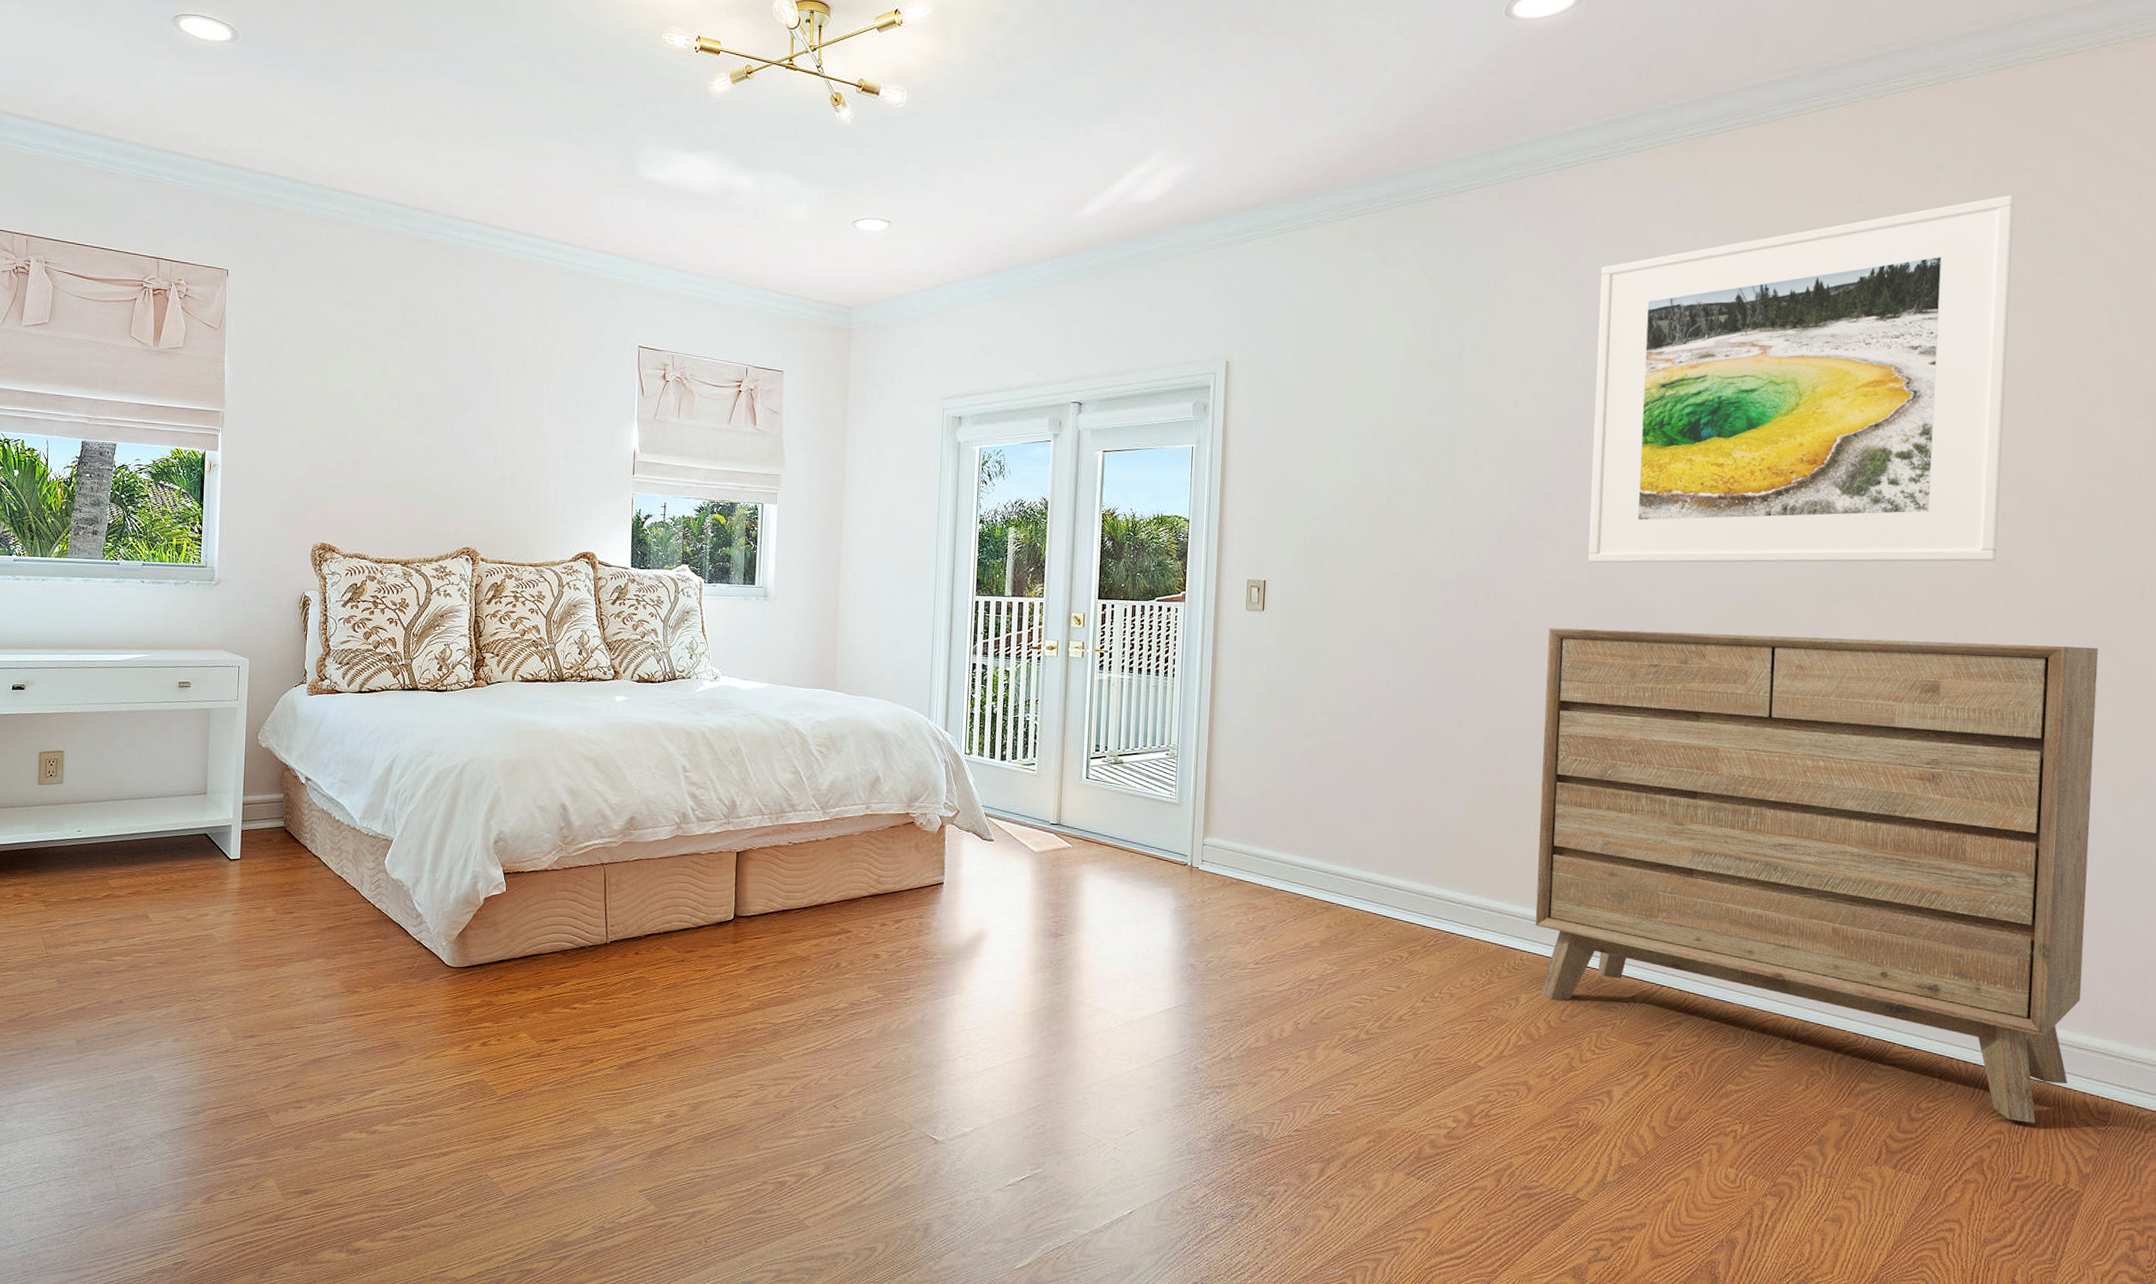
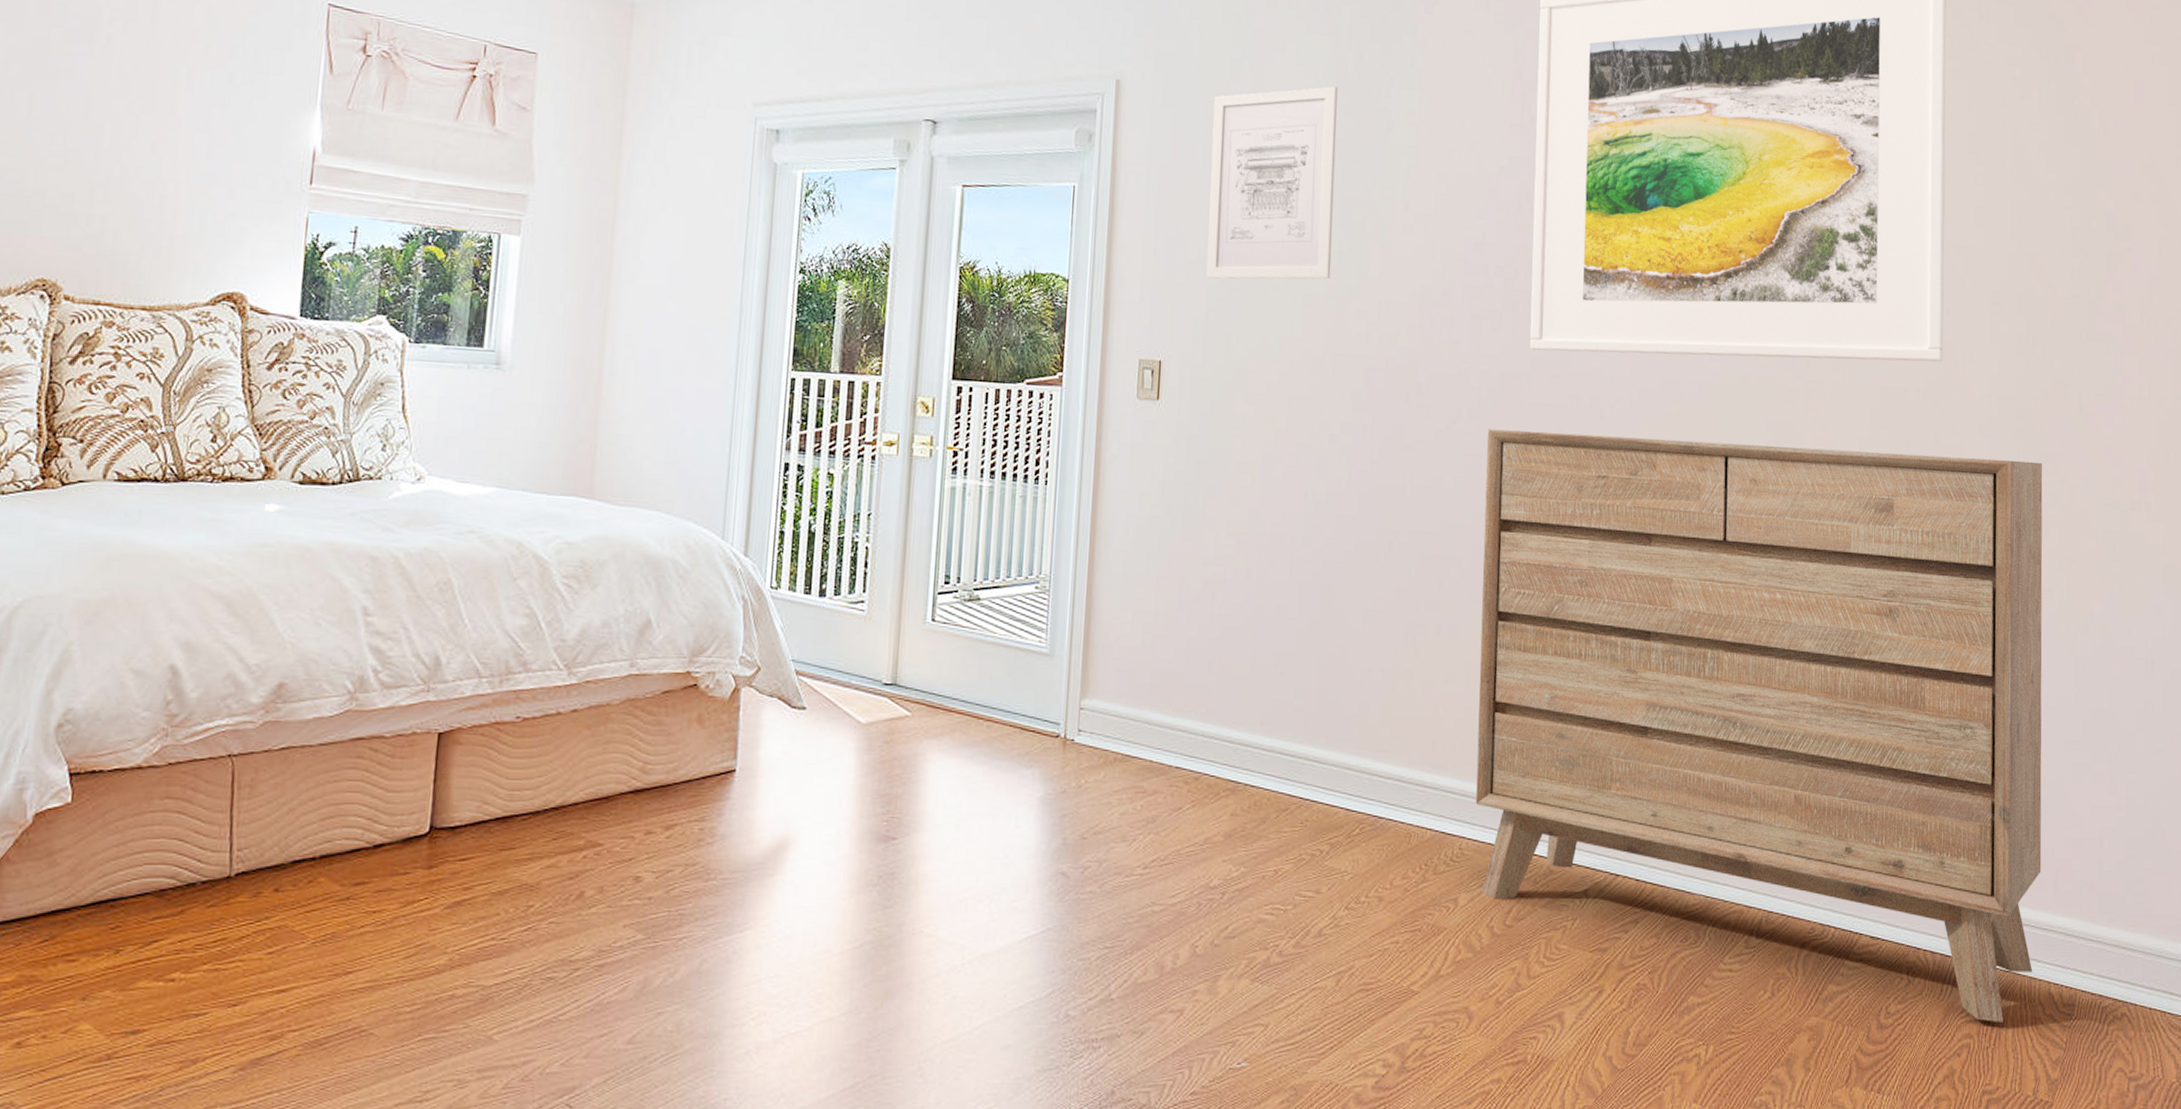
wall art: none [1303,353,1416,515] -> present [1206,86,1338,279]

